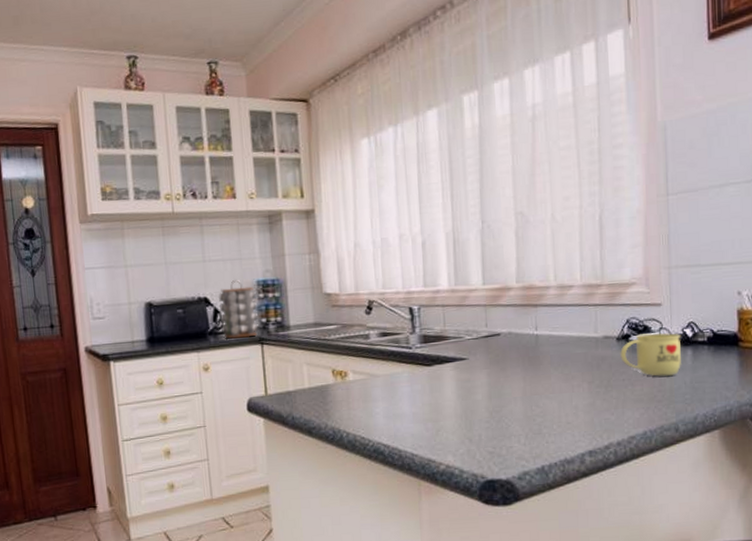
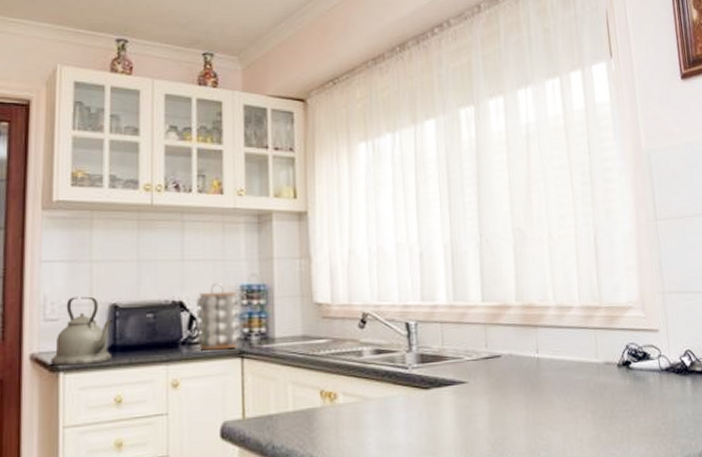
kettle: none [101,297,151,357] -> present [50,296,113,367]
mug: present [620,333,682,377] -> none [622,360,683,408]

